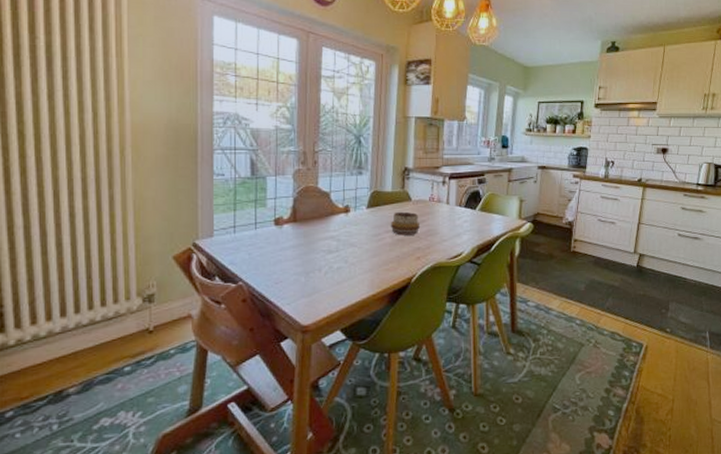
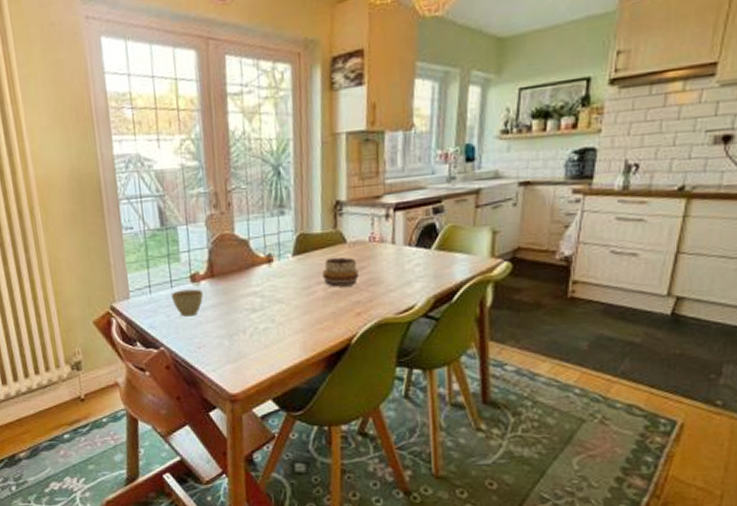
cup: none [255,231,286,255] -> present [172,289,204,317]

